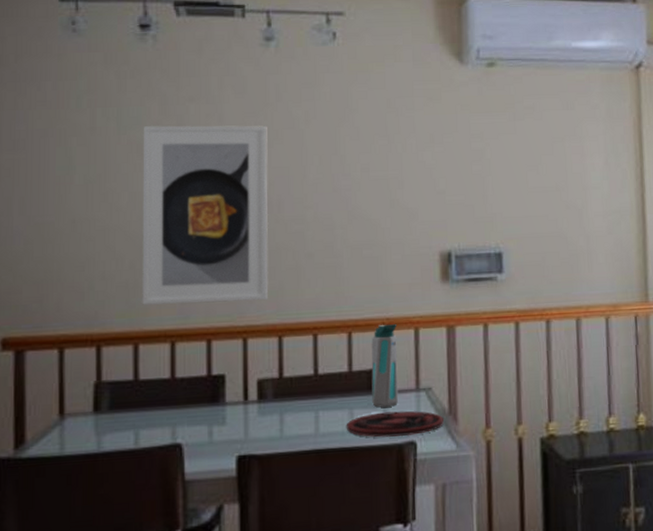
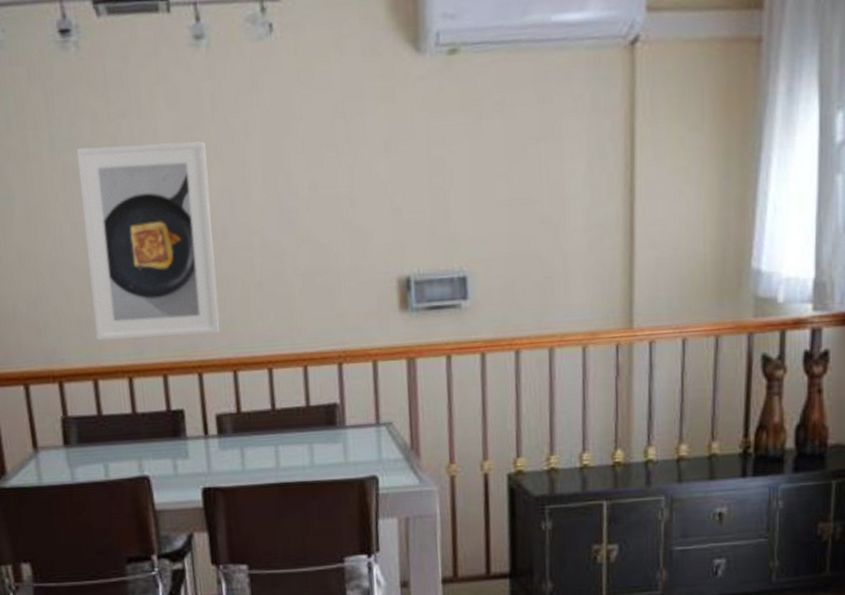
plate: present [347,411,444,438] -> none [307,445,406,472]
water bottle: present [371,323,399,408] -> none [328,356,359,443]

